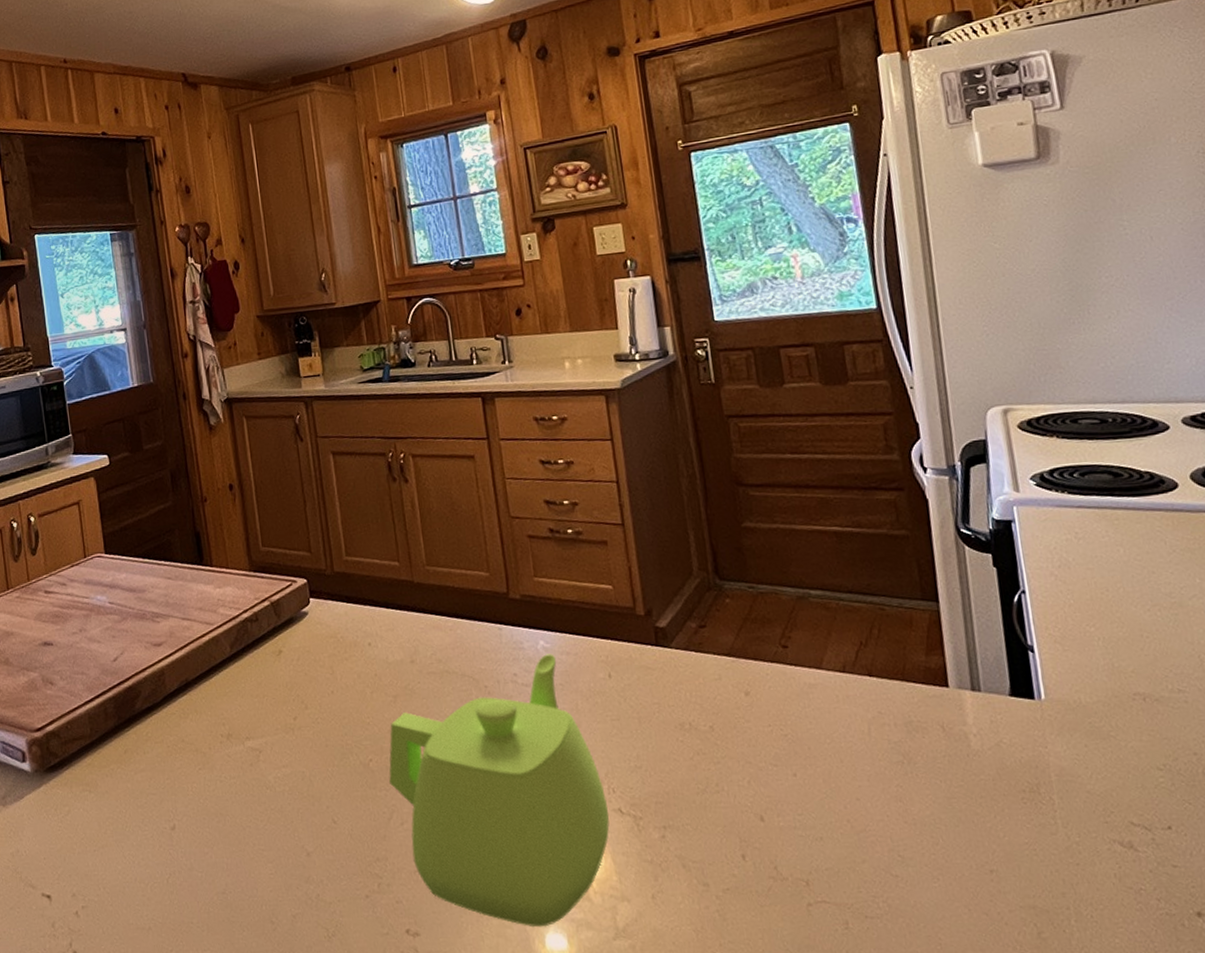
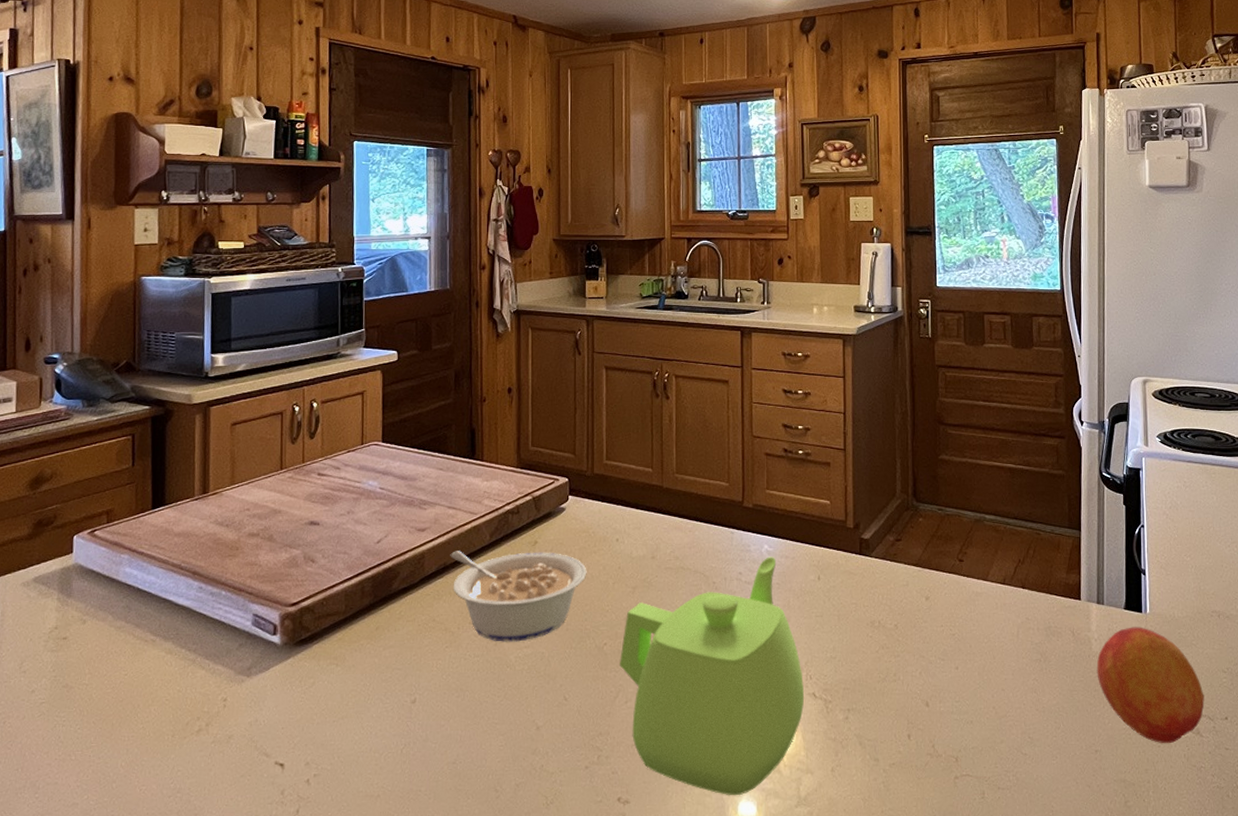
legume: none [190,661,341,762] -> present [450,551,587,642]
fruit: none [979,717,1136,862] -> present [1096,627,1205,744]

